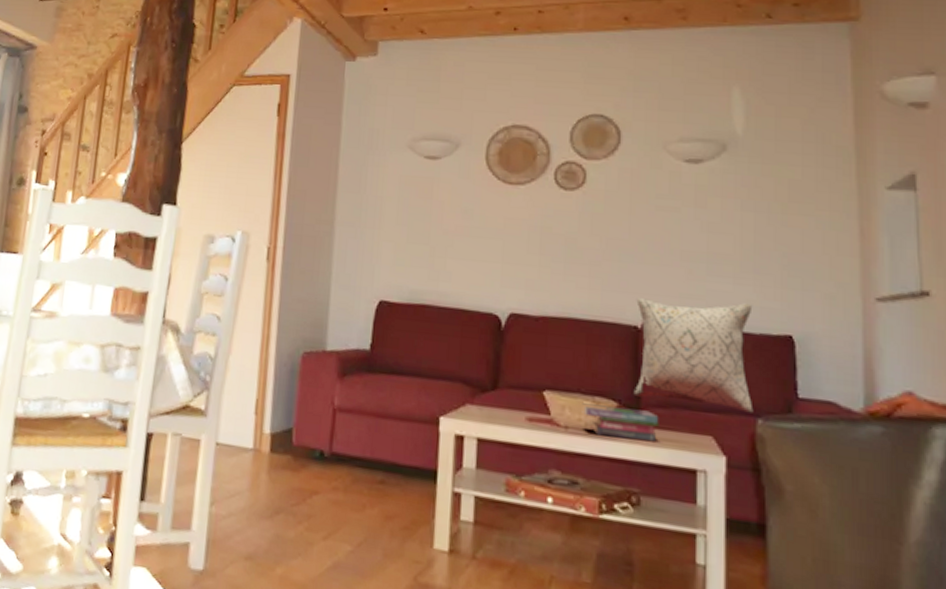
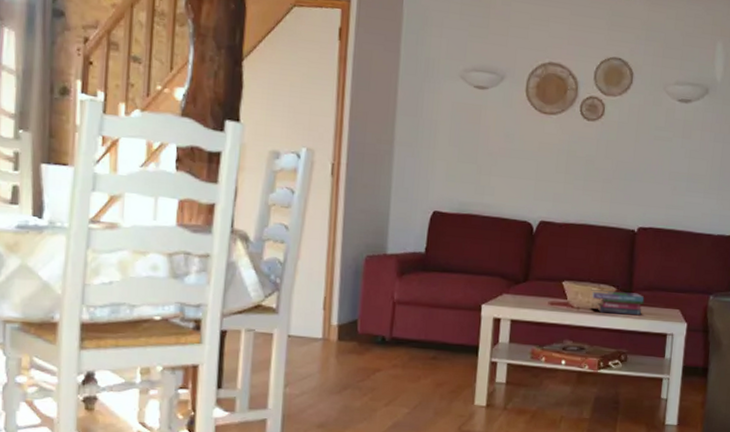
pillow: present [633,298,754,413] -> none [628,208,715,292]

